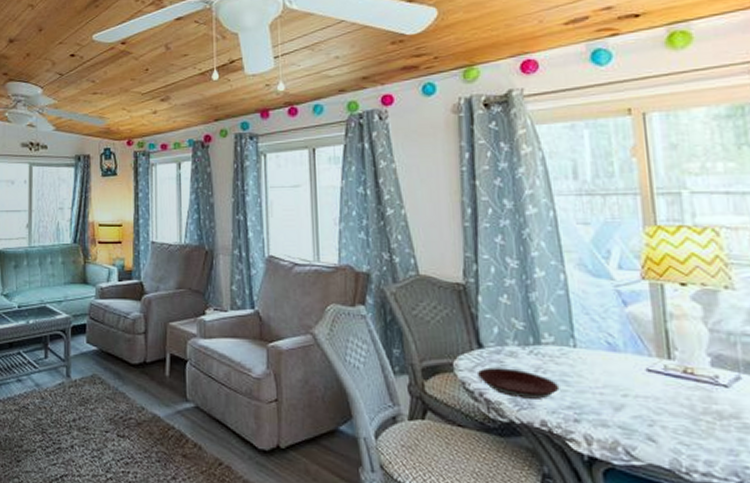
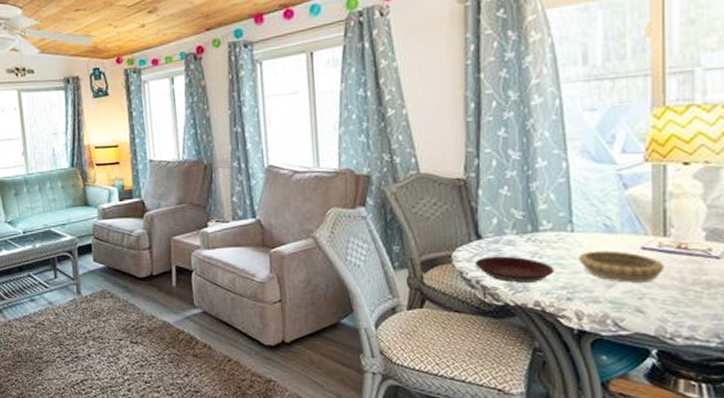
decorative bowl: none [583,369,673,408] -> present [578,250,664,283]

